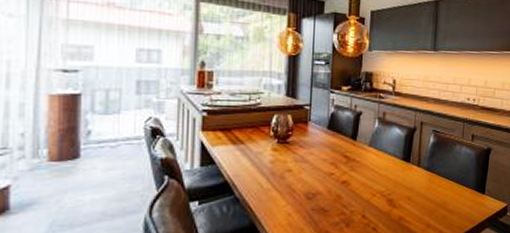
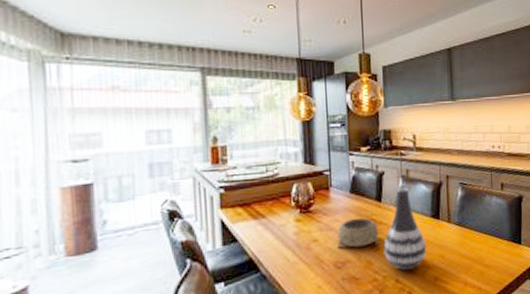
decorative bowl: none [310,153,351,181] -> present [337,217,379,248]
vase: none [354,129,395,208] -> present [383,188,427,271]

